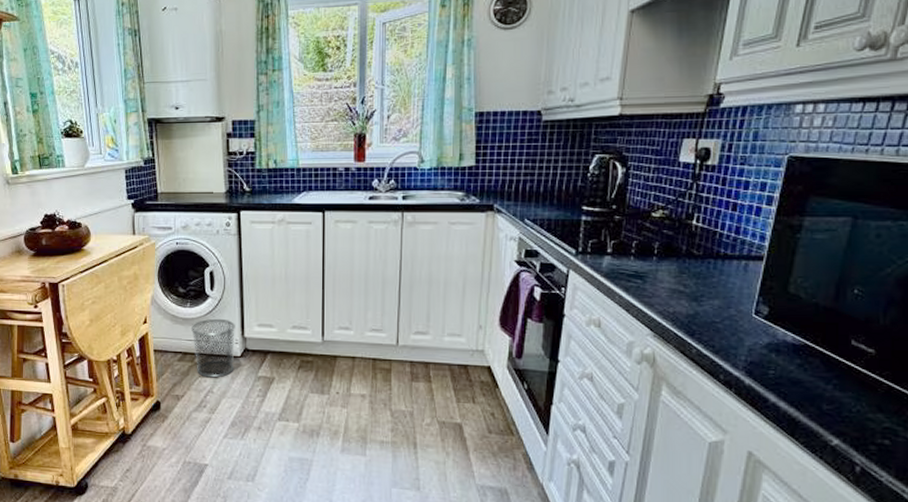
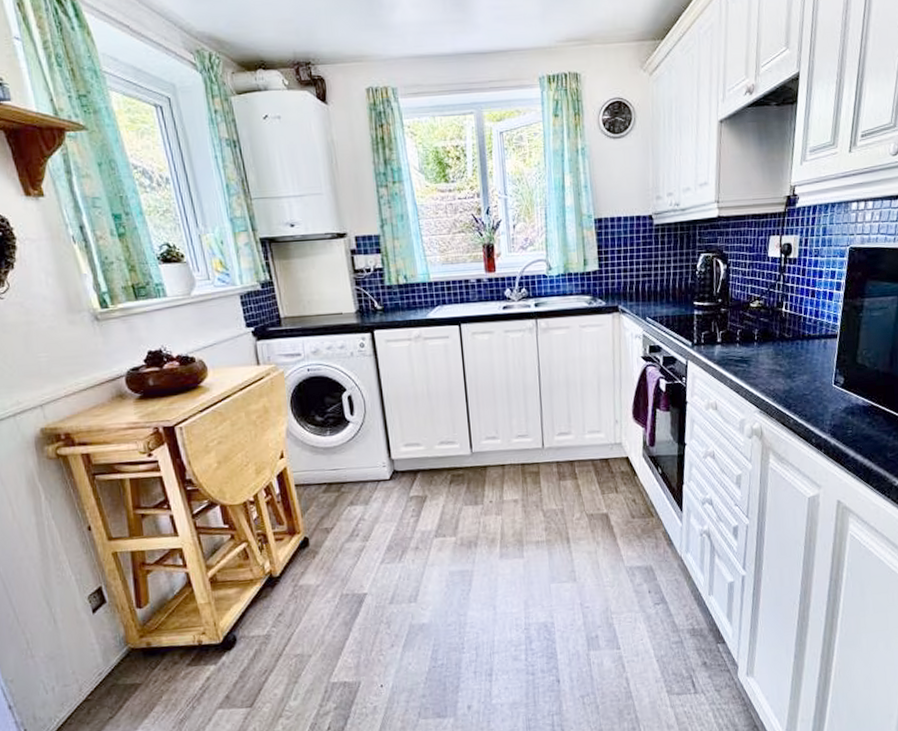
waste bin: present [190,318,235,378] -> none [333,443,385,506]

